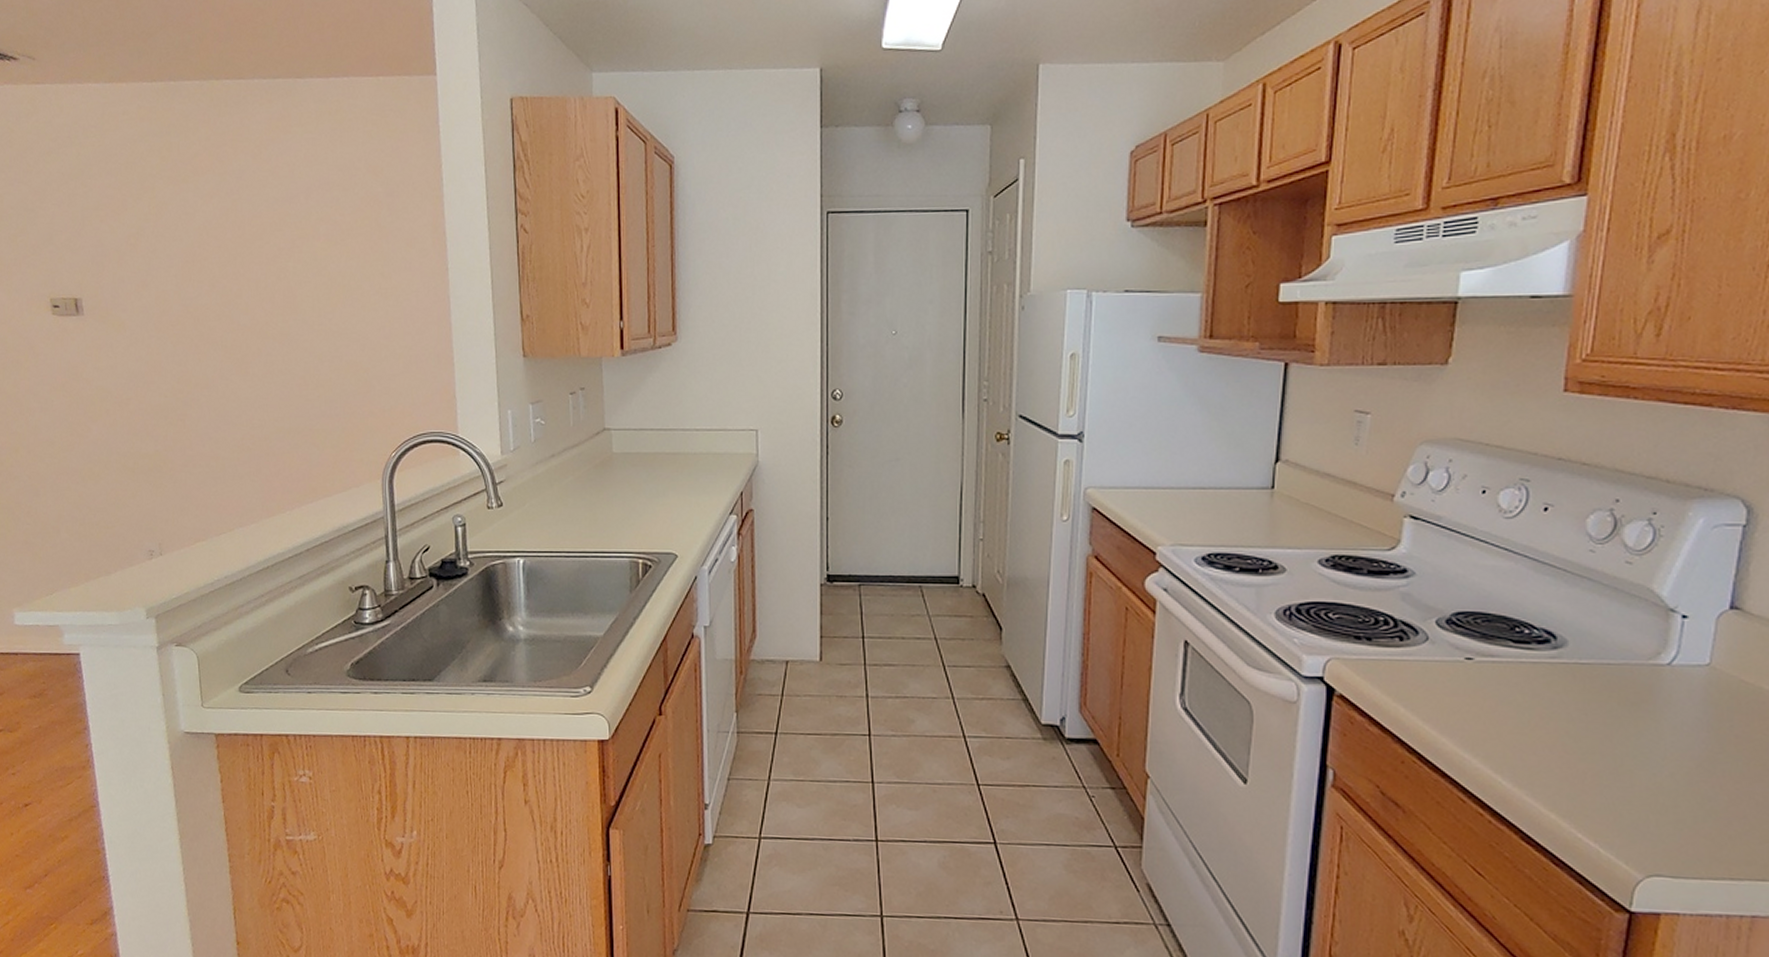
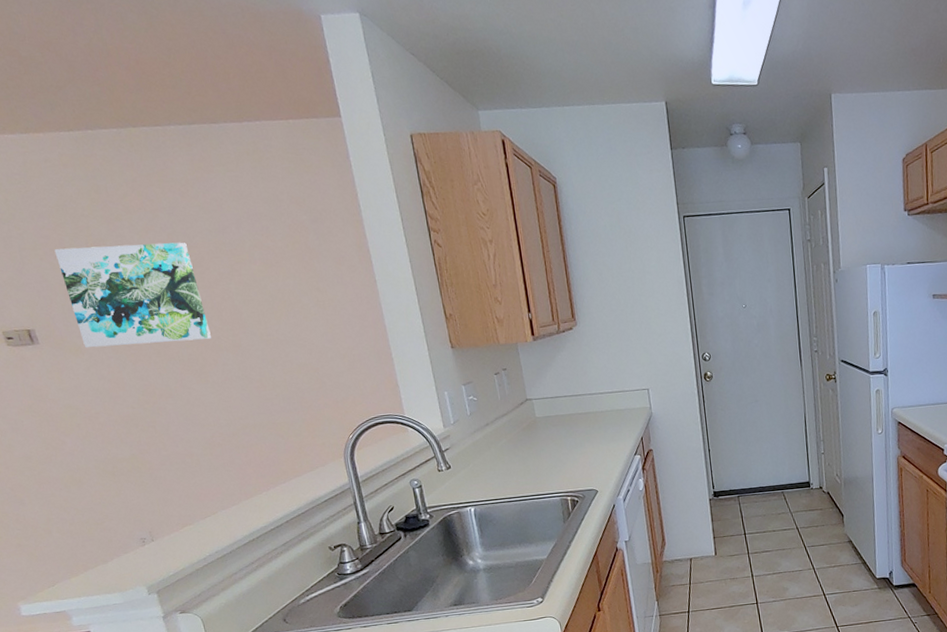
wall art: none [116,210,259,324] -> present [54,242,211,348]

